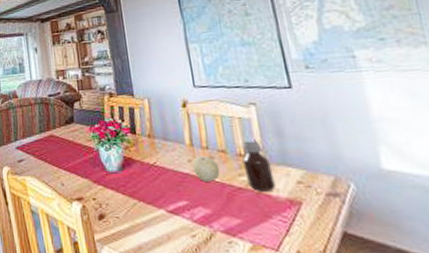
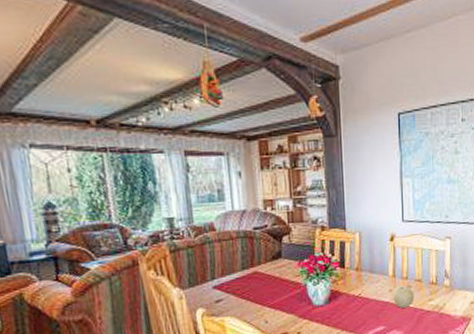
bottle: present [242,141,276,191] -> none [433,270,455,313]

